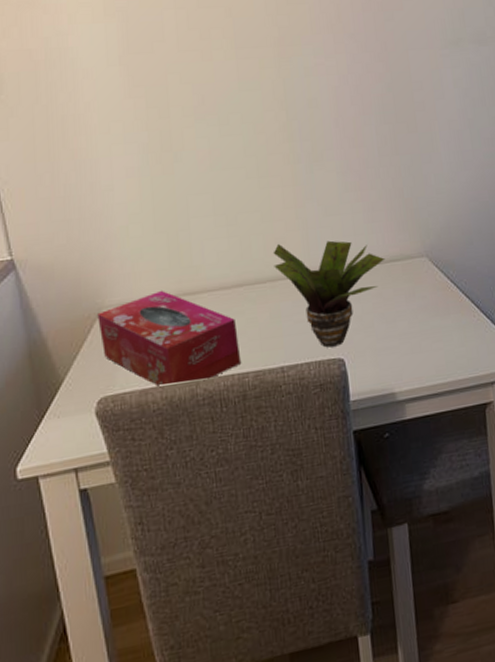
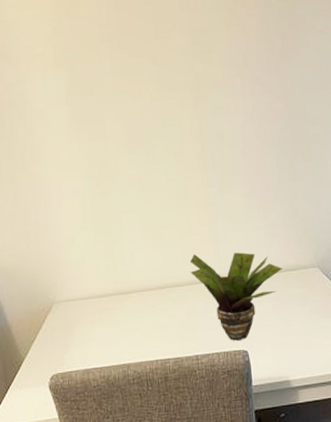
tissue box: present [97,290,242,389] -> none [50,289,164,370]

